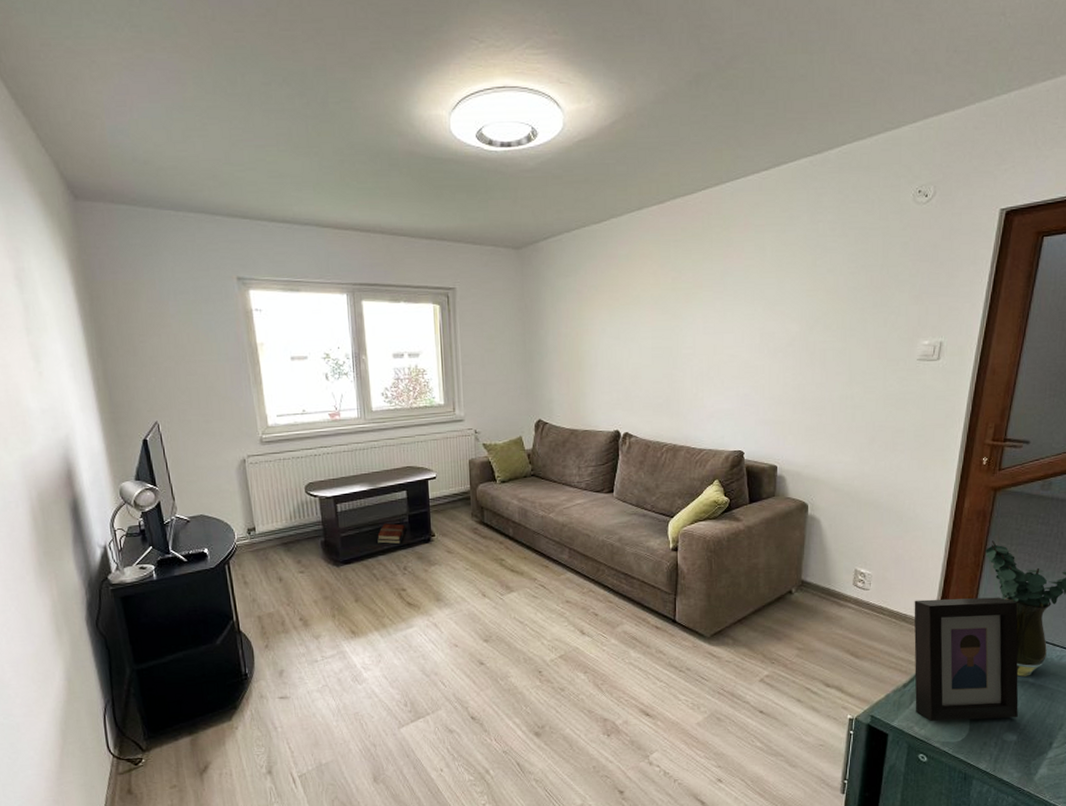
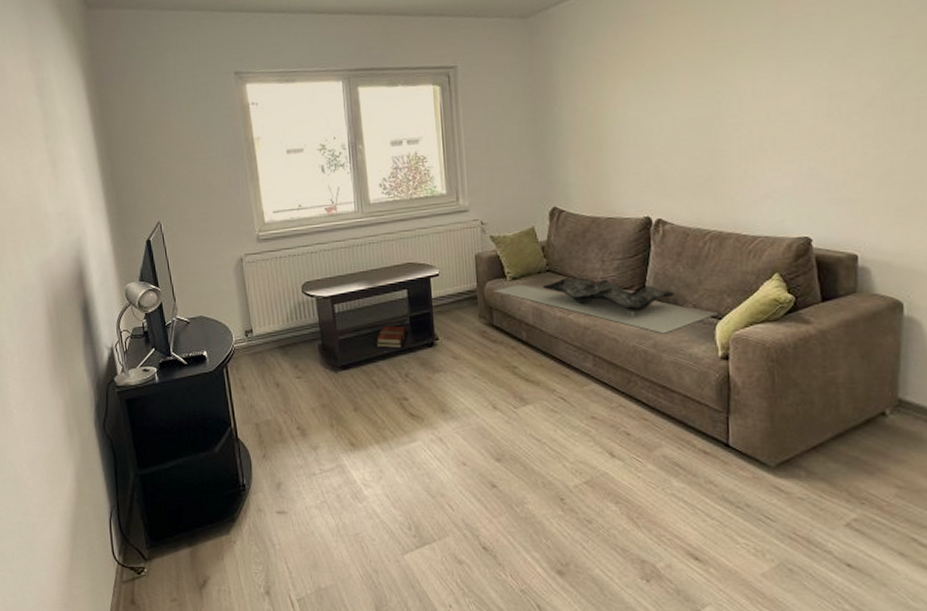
throw blanket: none [484,481,671,530] -> present [493,277,718,334]

